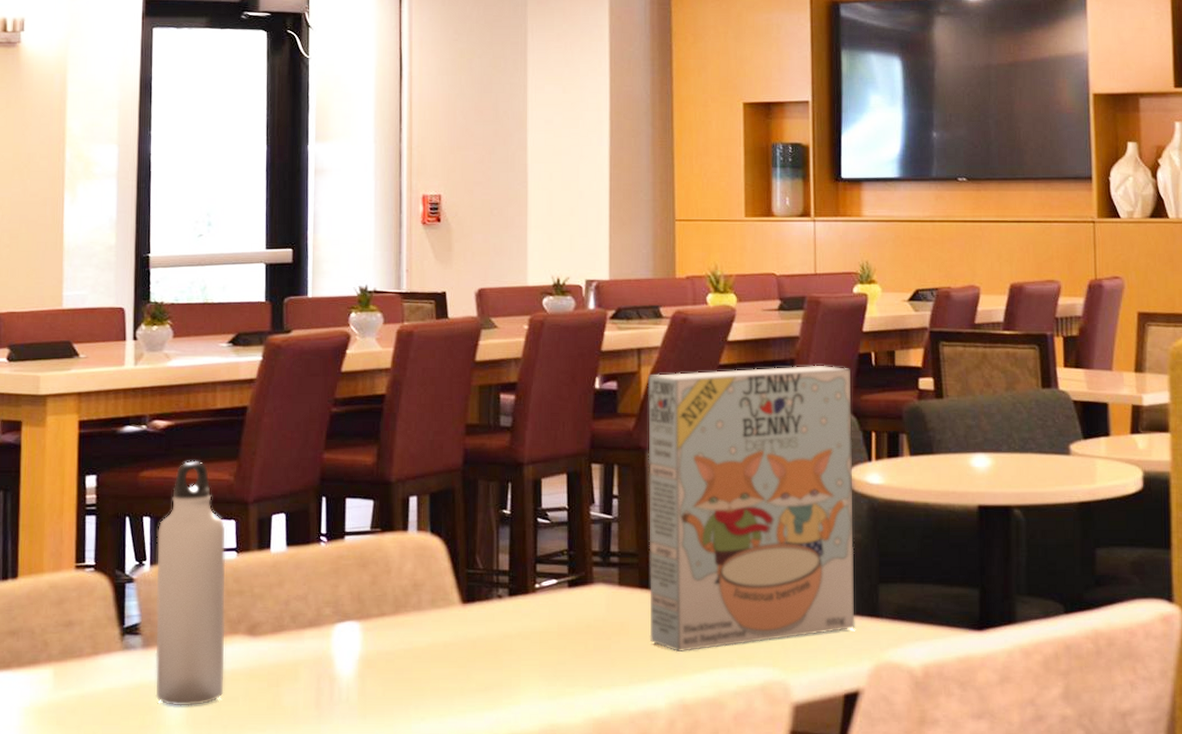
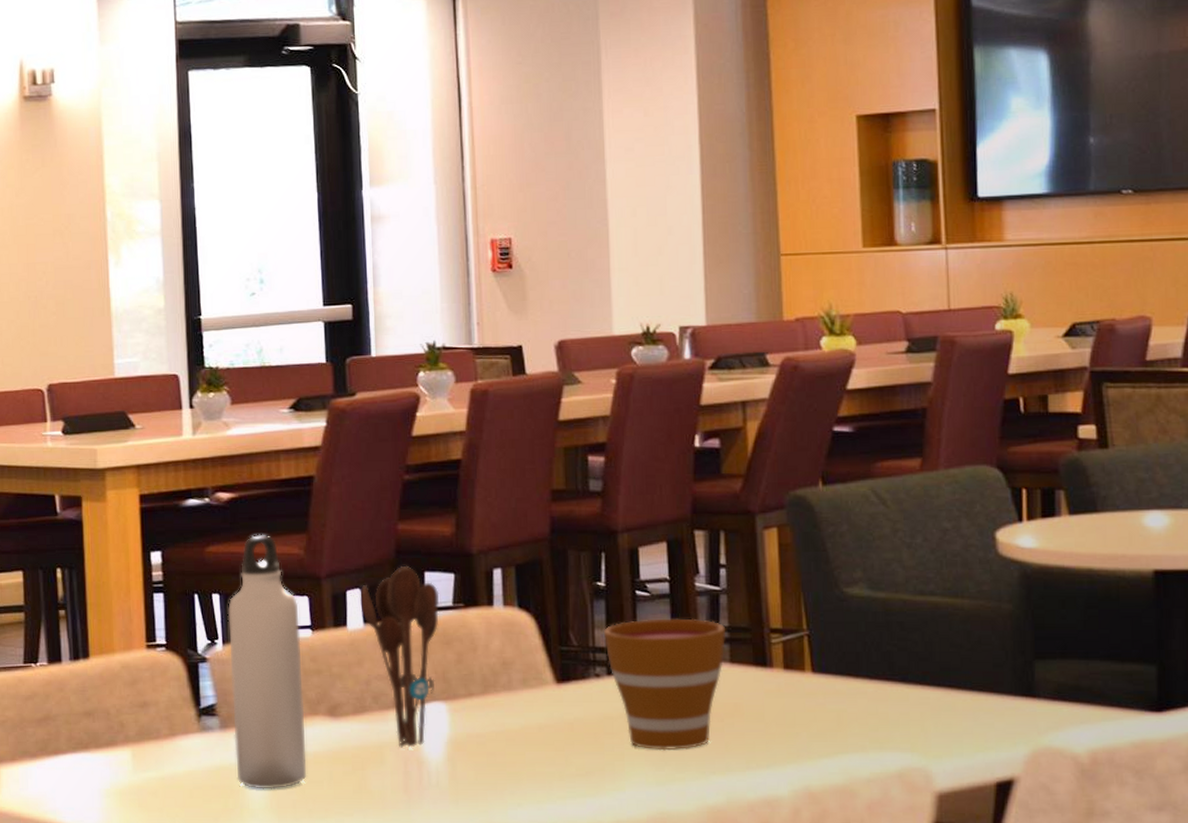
utensil holder: none [284,492,359,665] -> present [360,565,440,748]
cup: none [506,544,616,667] -> present [603,618,726,751]
cereal box: present [648,365,855,651] -> none [756,413,1007,735]

